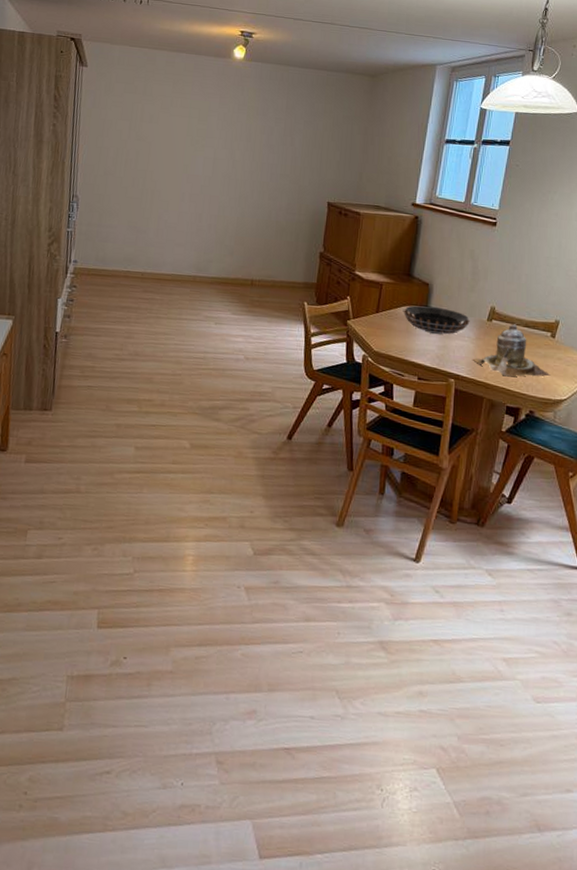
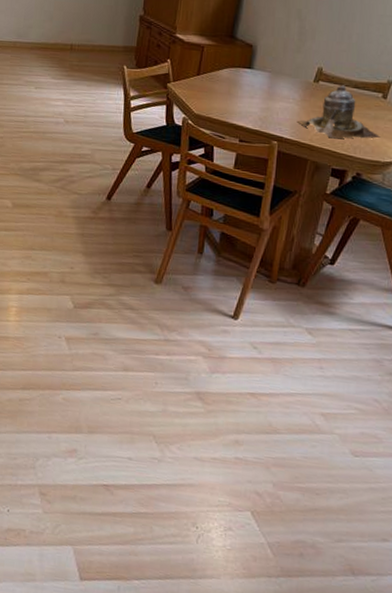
decorative bowl: present [402,305,470,335] -> none [224,67,295,97]

